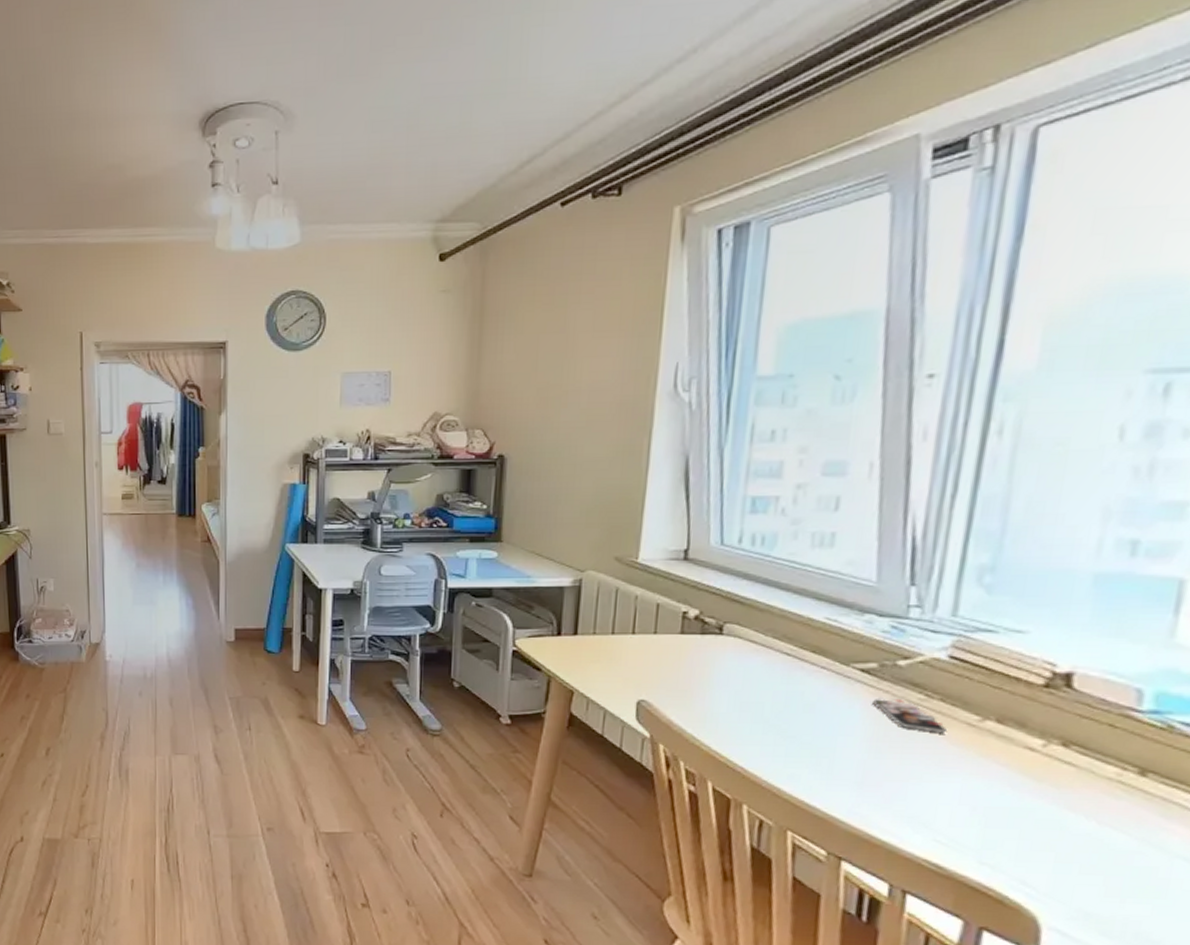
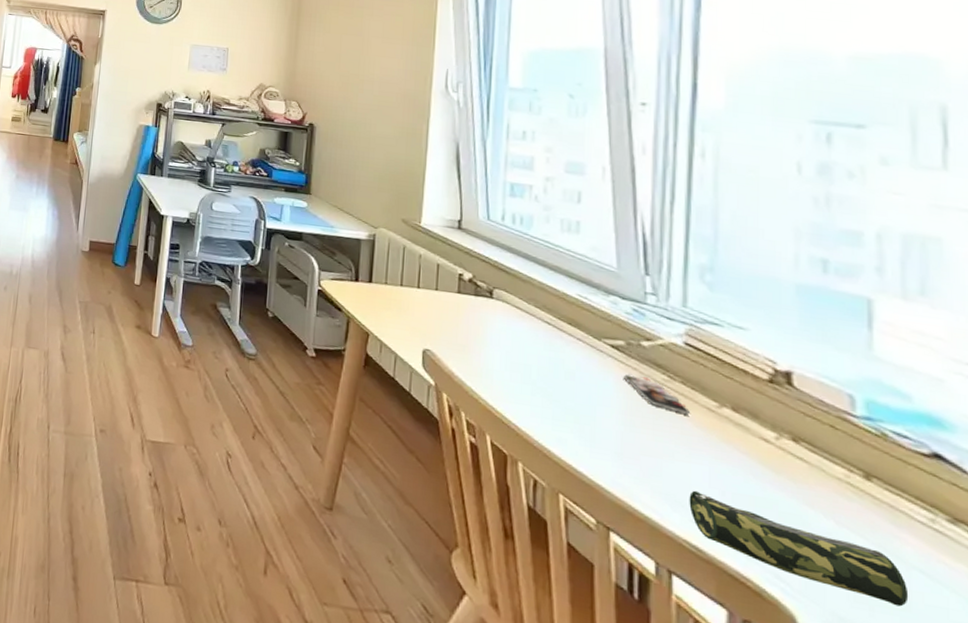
pencil case: none [933,809,1167,895] -> present [689,490,909,607]

